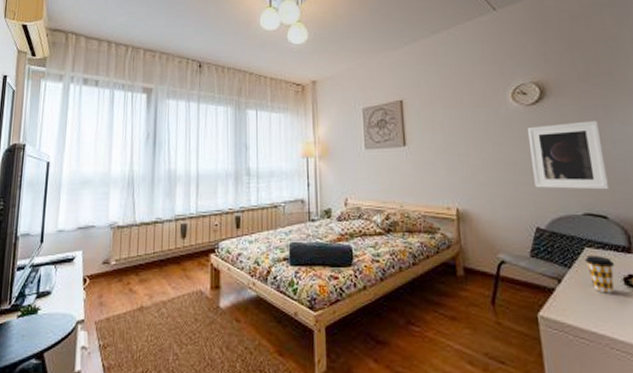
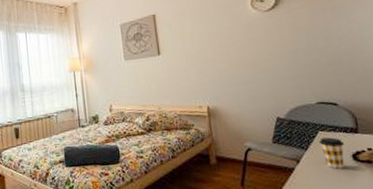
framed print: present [527,120,609,190] -> none [265,20,338,84]

